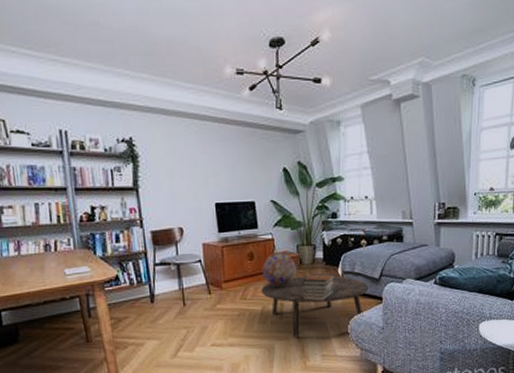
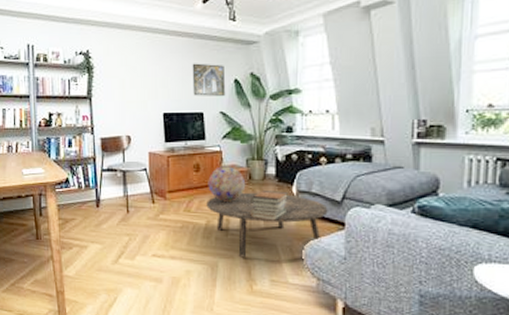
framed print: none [241,152,275,186] -> present [192,63,226,96]

